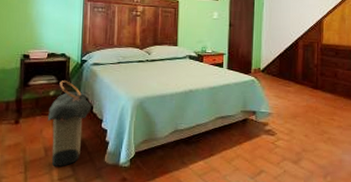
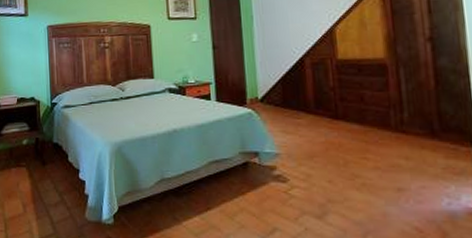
laundry hamper: present [47,80,92,167] -> none [22,127,67,225]

